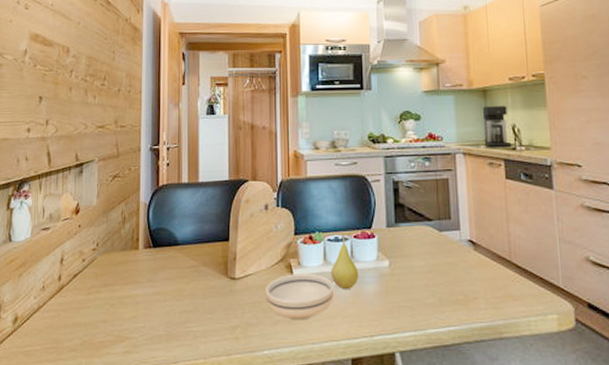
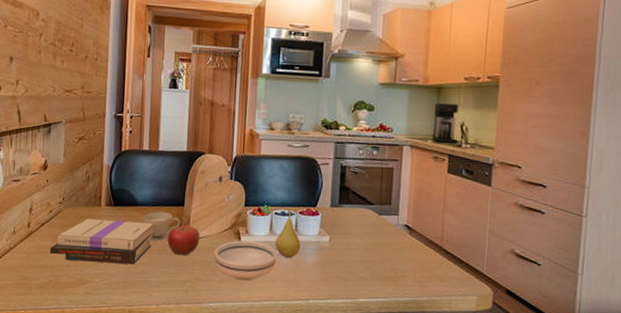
books: none [83,263,197,315] -> present [50,219,154,265]
teacup: none [185,250,227,285] -> present [143,211,181,242]
fruit: none [212,259,249,297] -> present [167,223,200,255]

